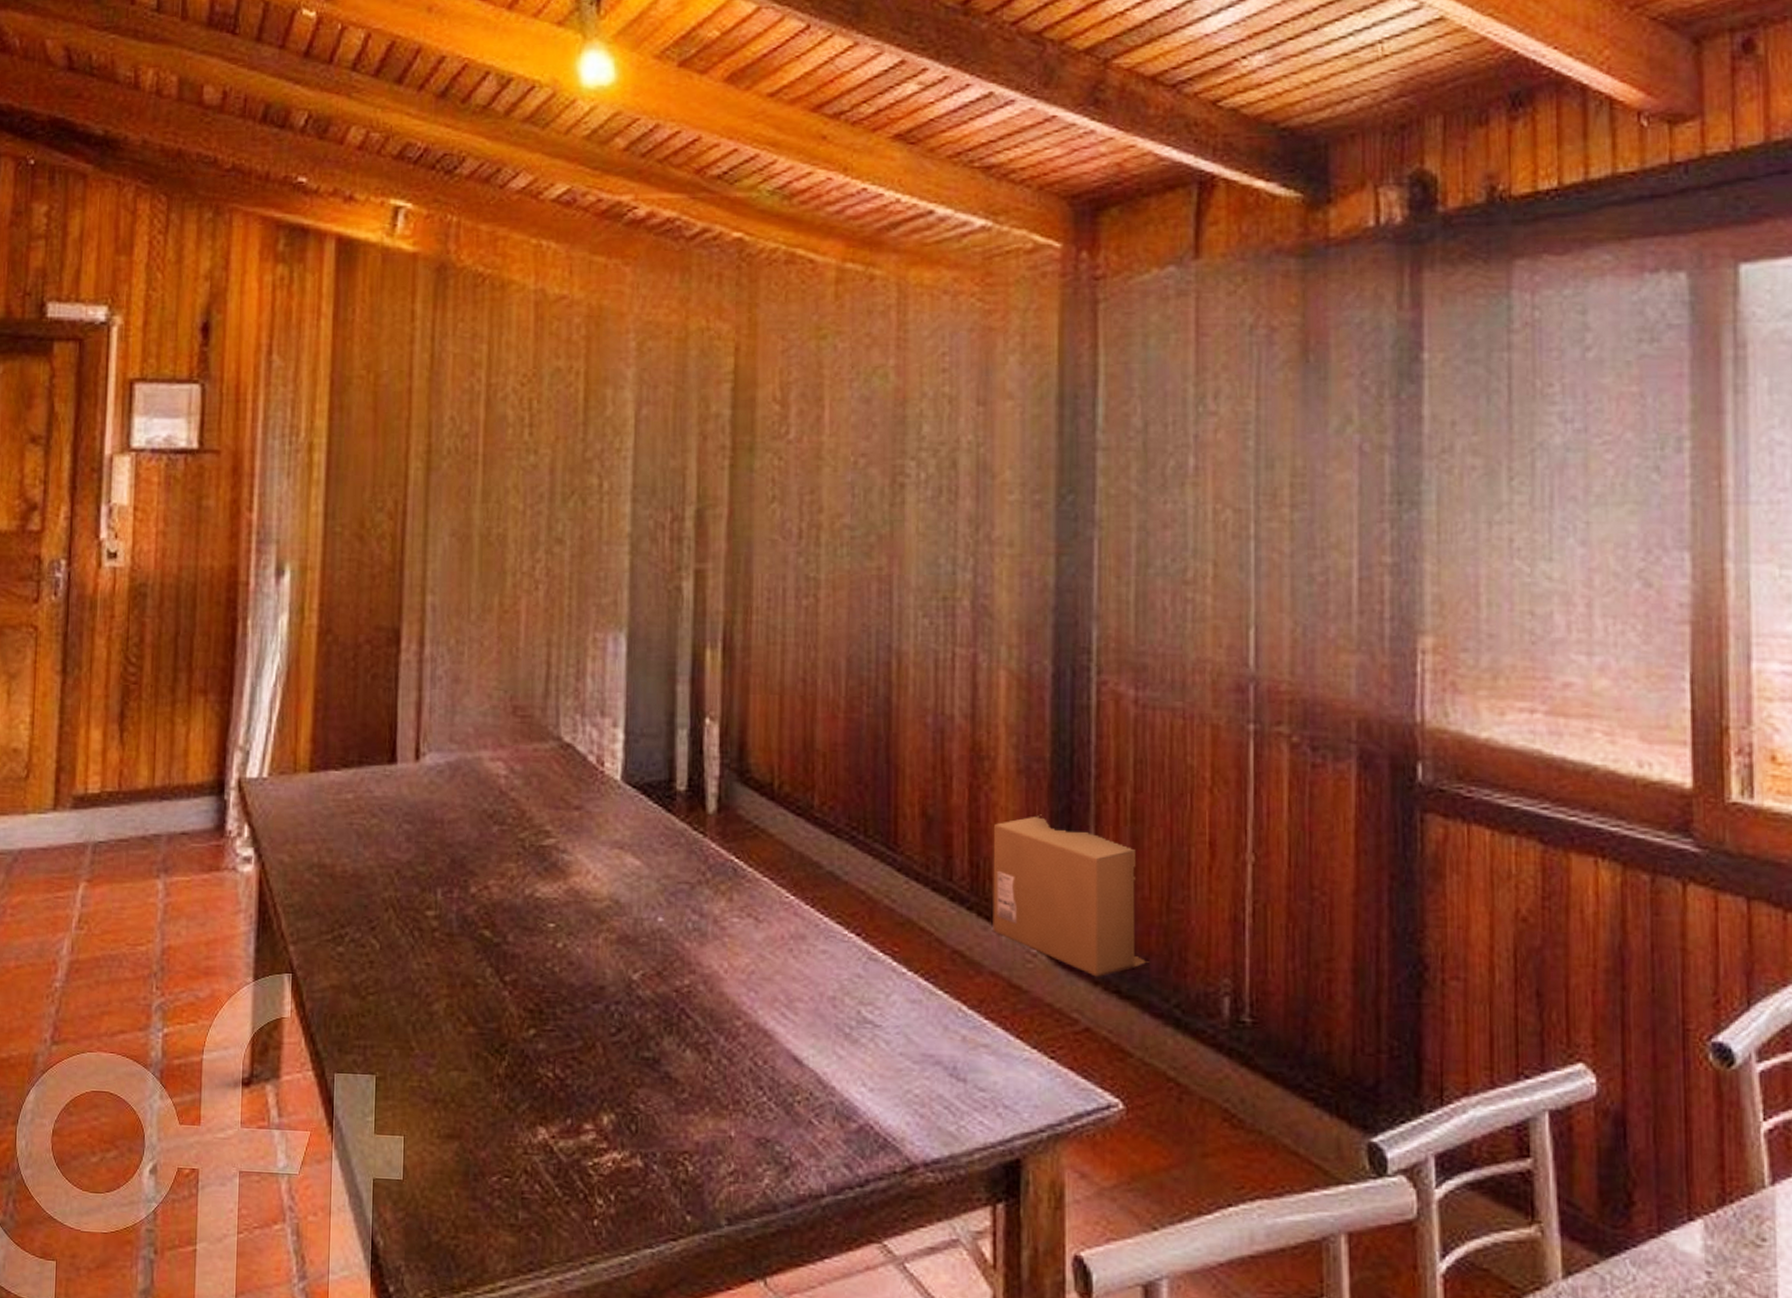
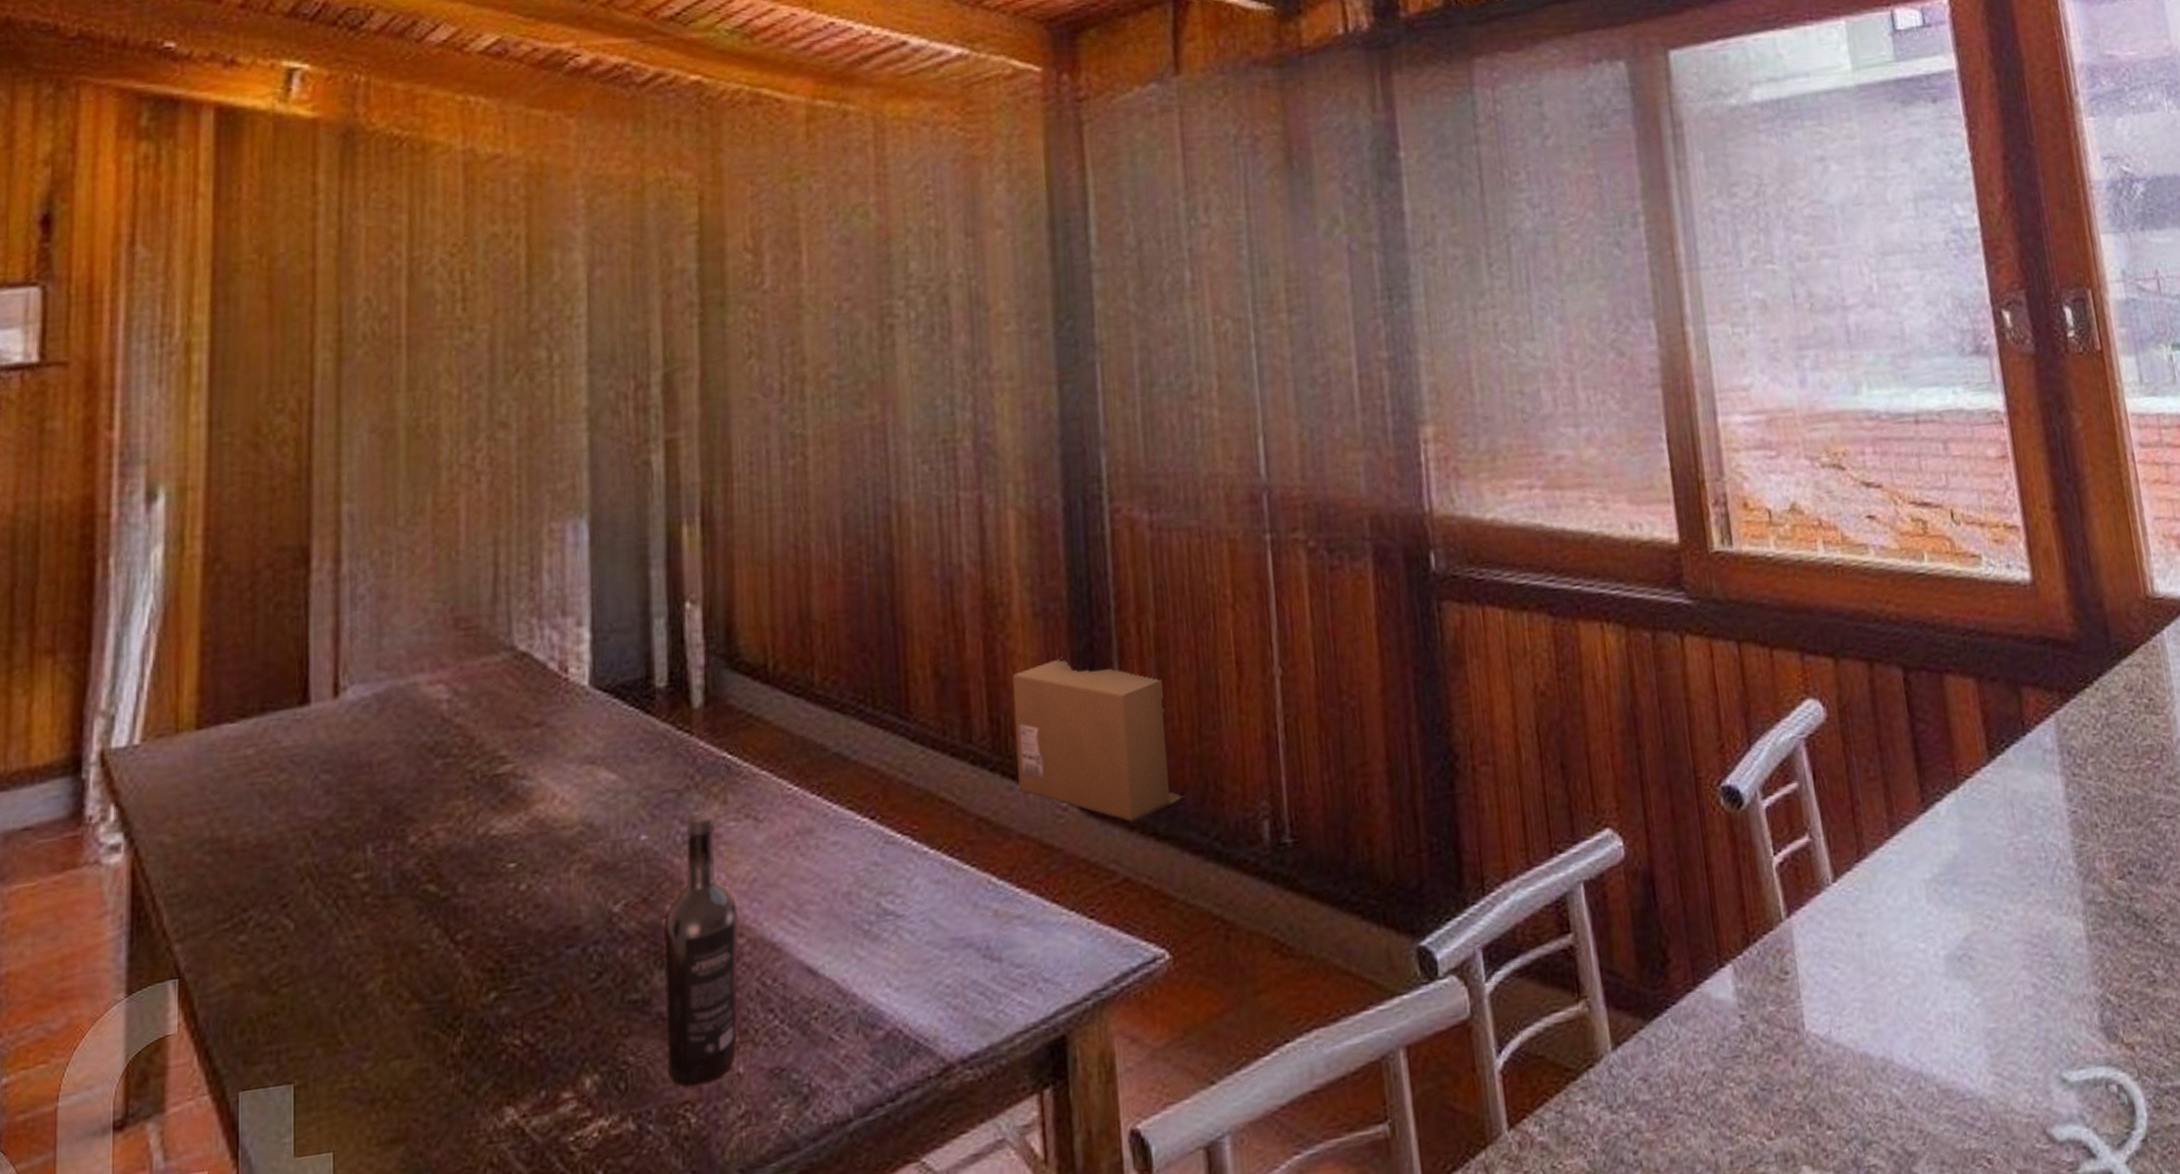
wine bottle: none [670,906,737,1141] -> present [663,812,739,1087]

